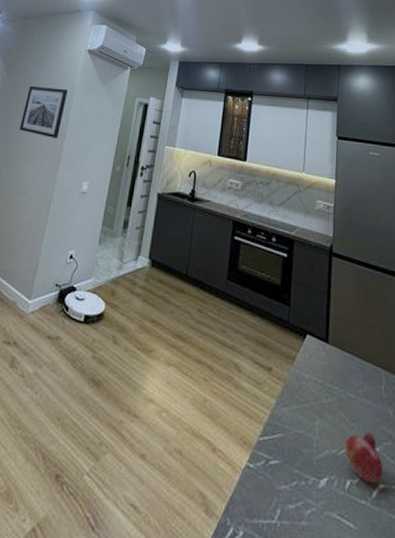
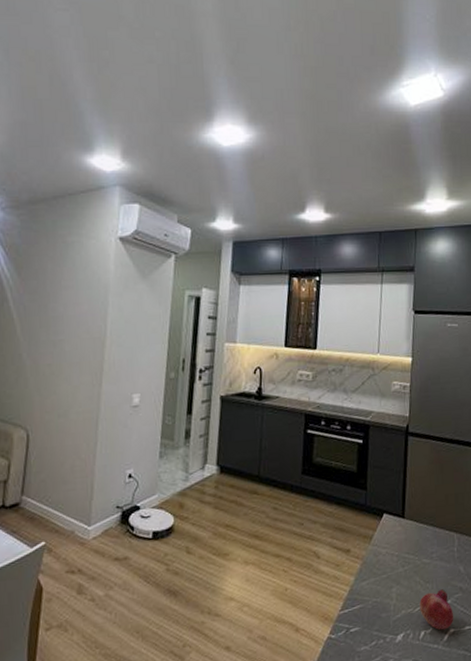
wall art: present [19,85,68,139] -> none [46,288,101,350]

